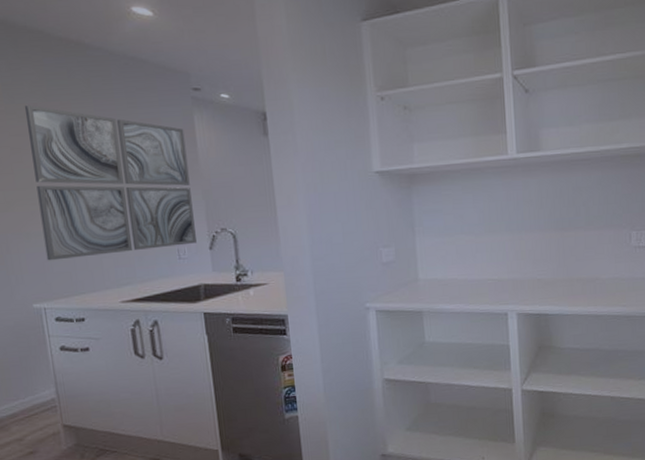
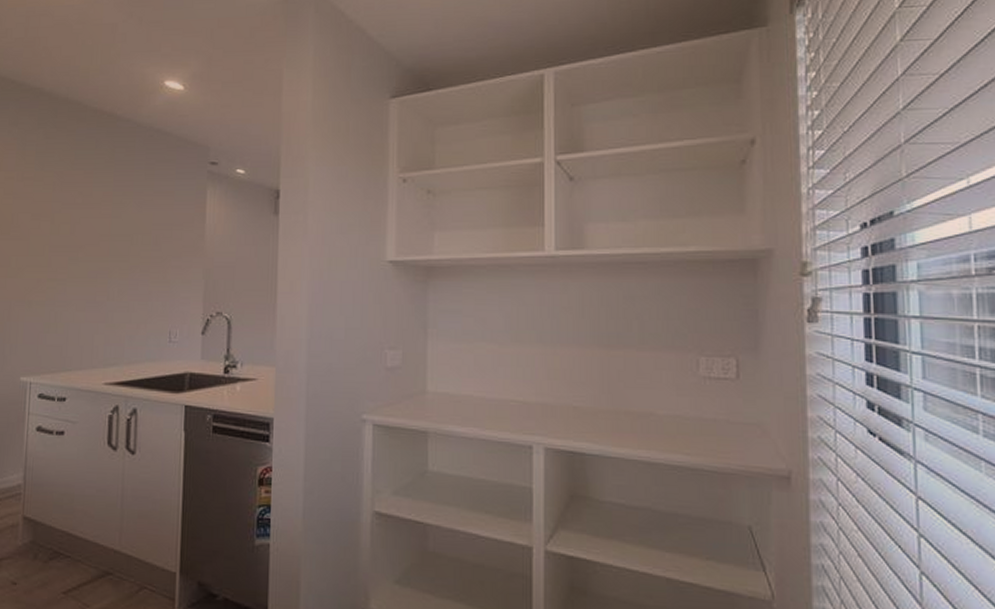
wall art: present [24,104,197,261] -> none [42,172,195,332]

